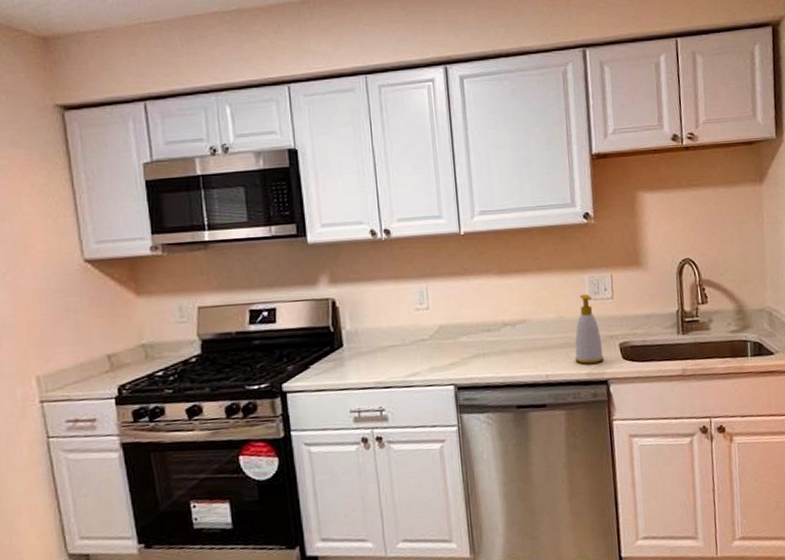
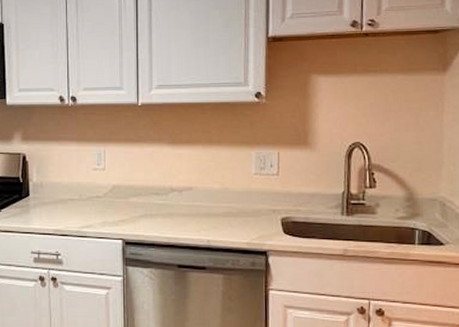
soap bottle: present [574,294,604,364] -> none [236,168,265,234]

